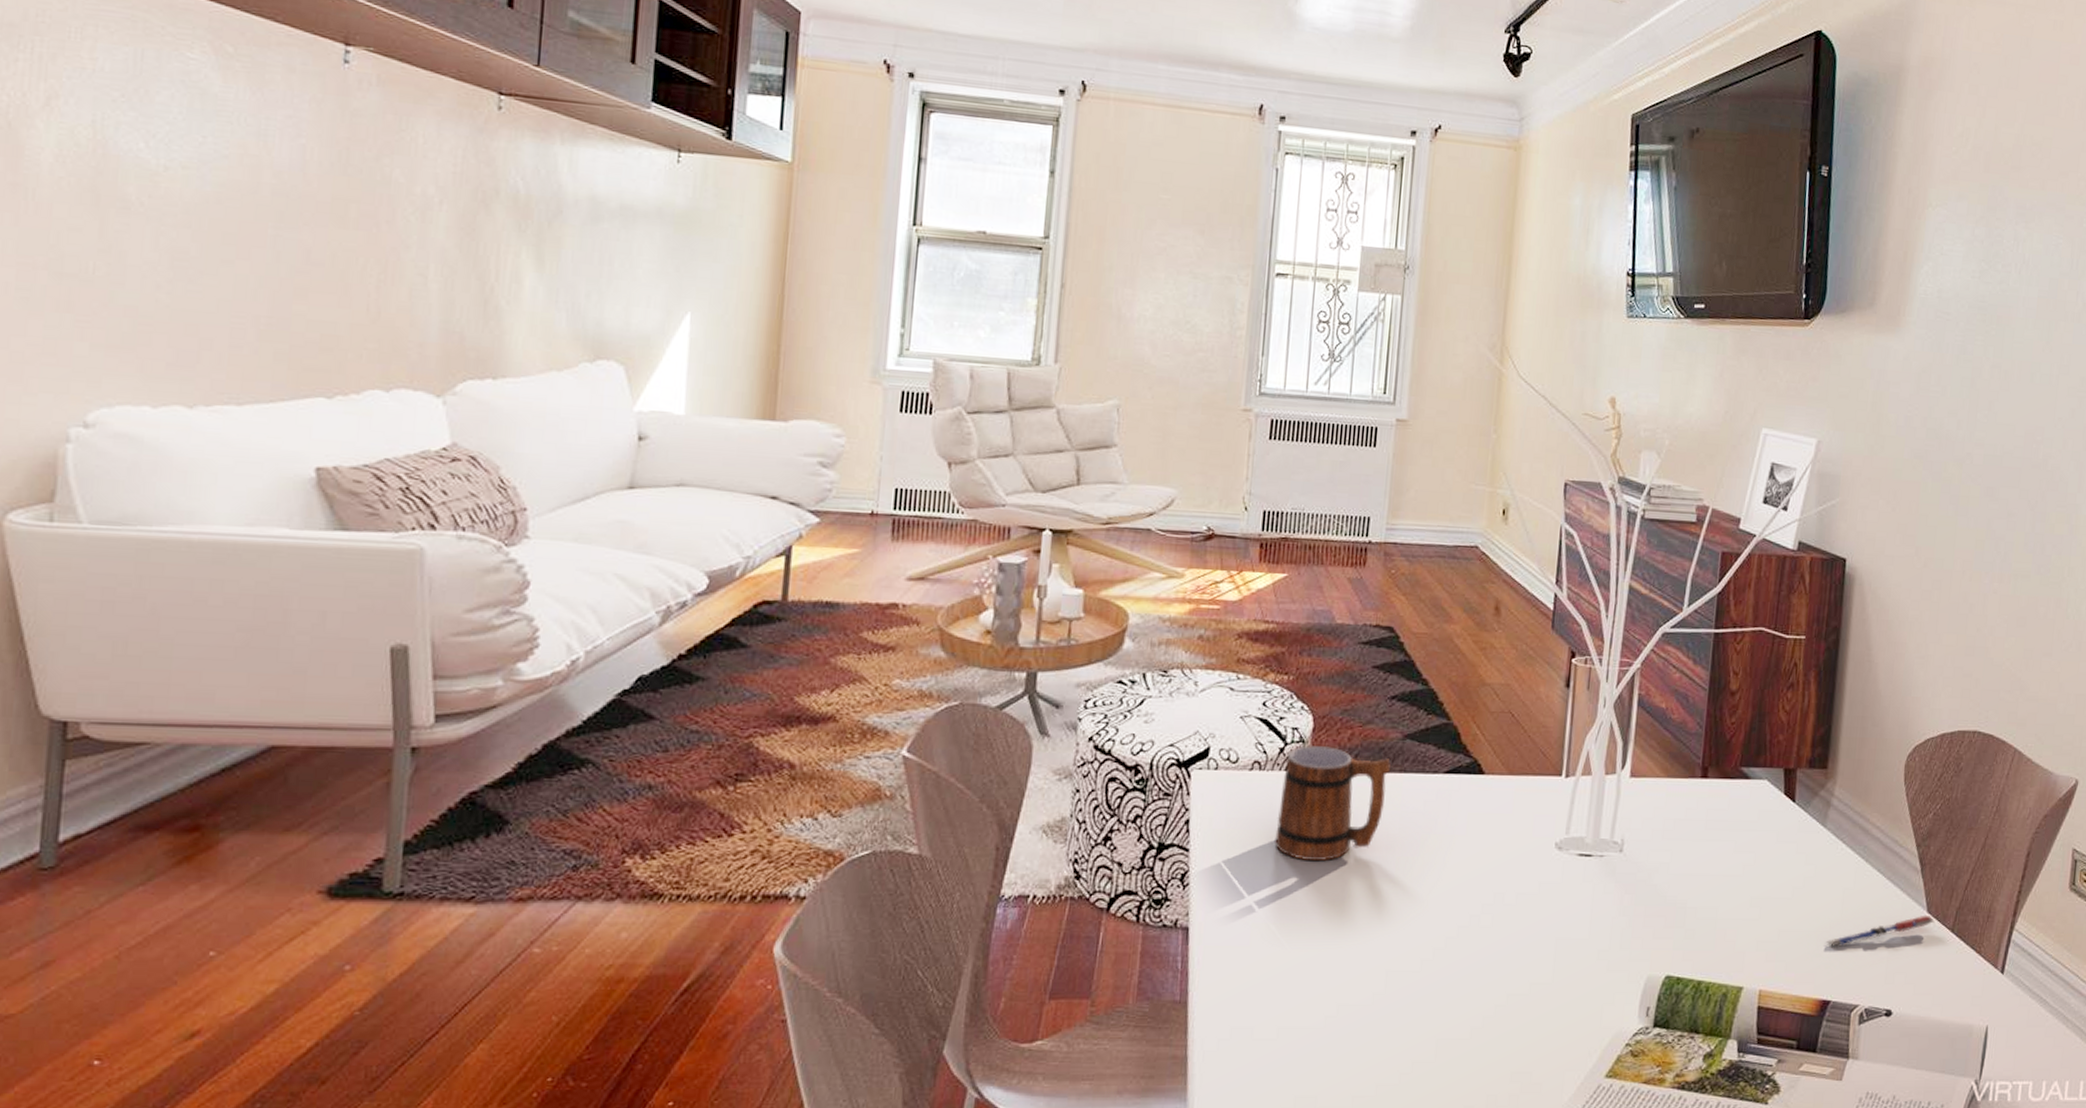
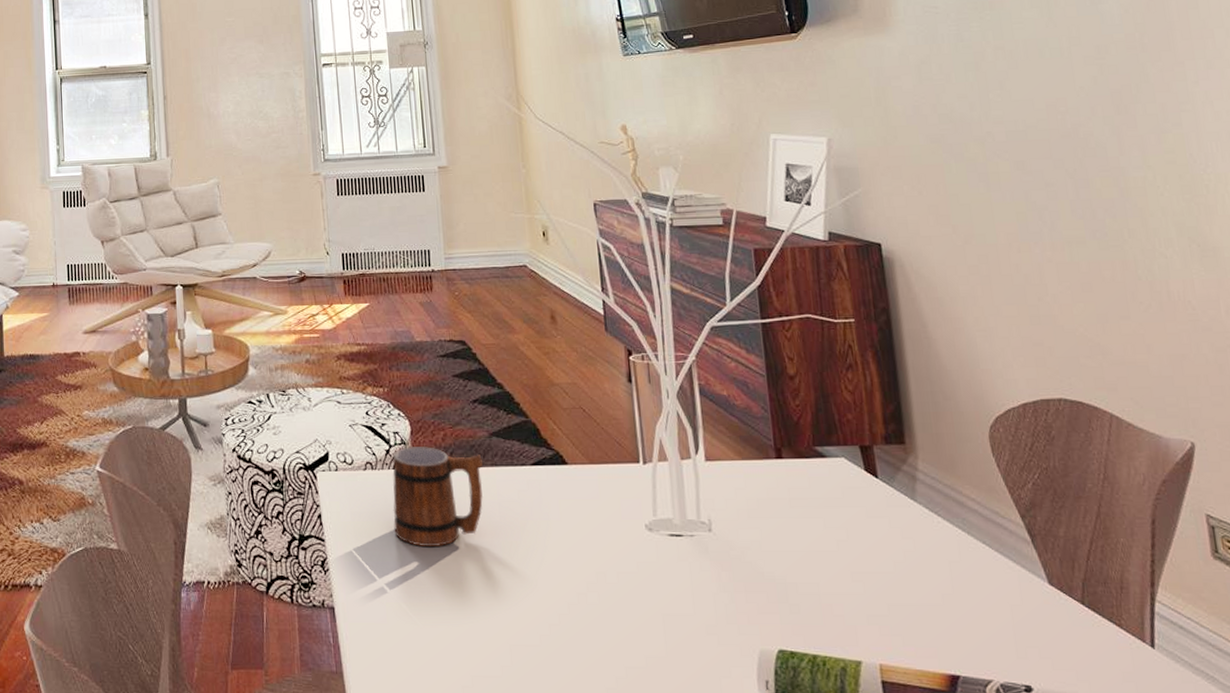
pen: present [1825,916,1935,948] -> none [941,588,1060,622]

